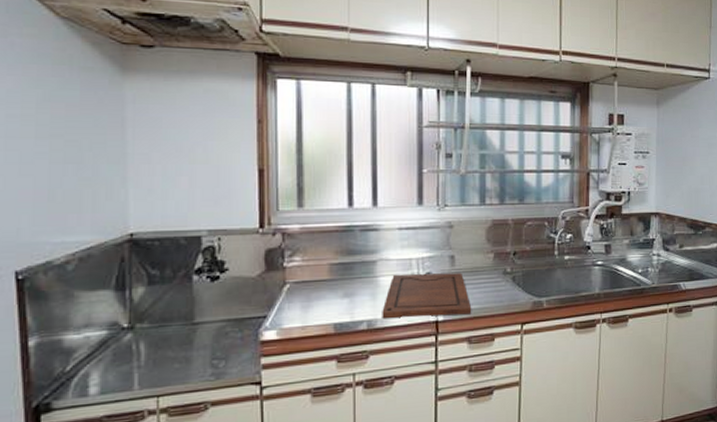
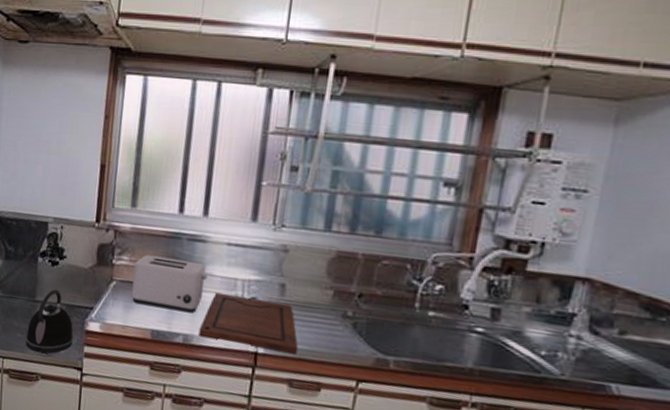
kettle: none [185,305,246,379] -> present [25,289,73,354]
toaster: none [308,250,383,301] -> present [131,254,207,313]

